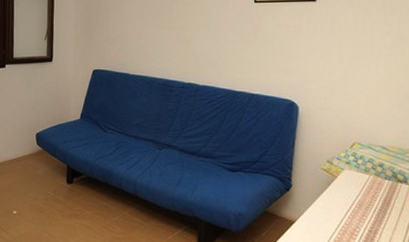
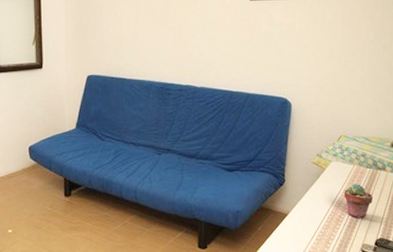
potted succulent: none [358,195,393,235] -> present [344,184,373,219]

